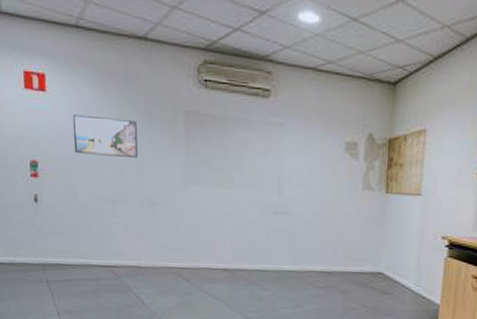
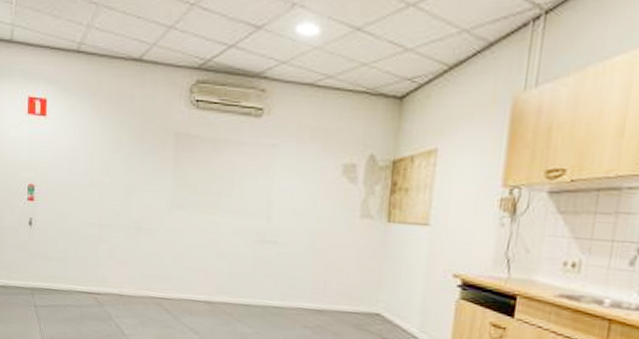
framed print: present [73,114,138,158] -> none [68,138,128,182]

